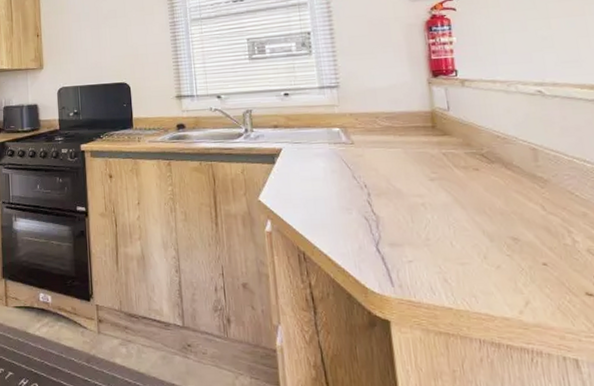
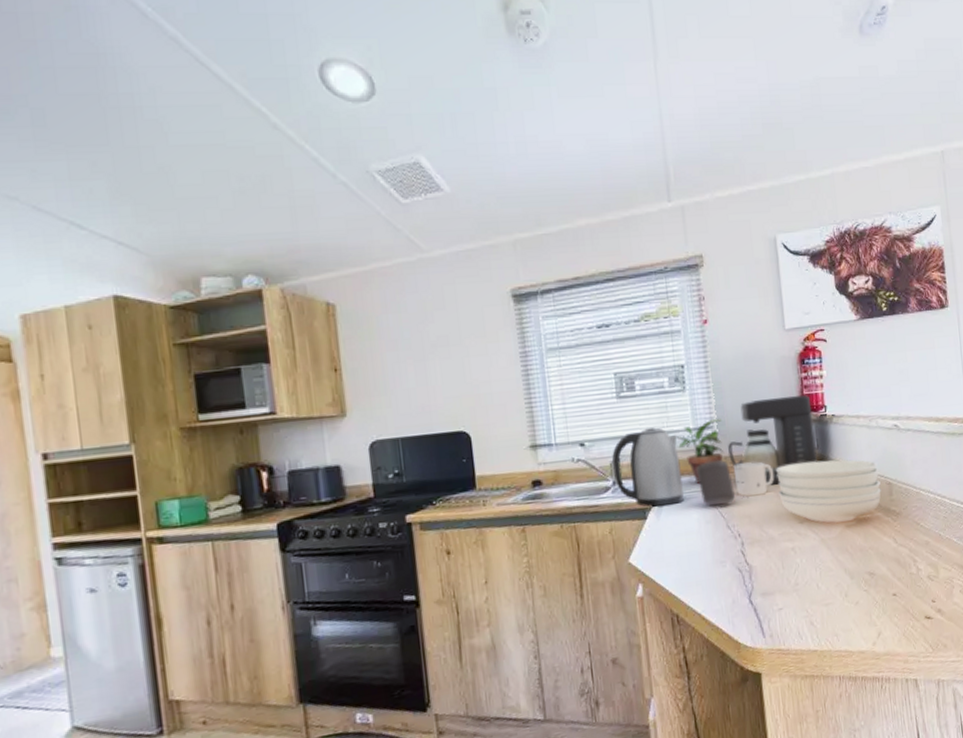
kettle: none [244,85,310,154] -> present [612,427,684,507]
potted plant: none [304,79,349,136] -> present [677,419,723,483]
canister: none [315,113,375,159] -> present [689,457,748,508]
coffee maker: none [353,59,448,141] -> present [728,394,817,484]
mug: none [358,119,402,151] -> present [733,461,775,497]
bowl: none [402,122,524,184] -> present [775,459,881,523]

